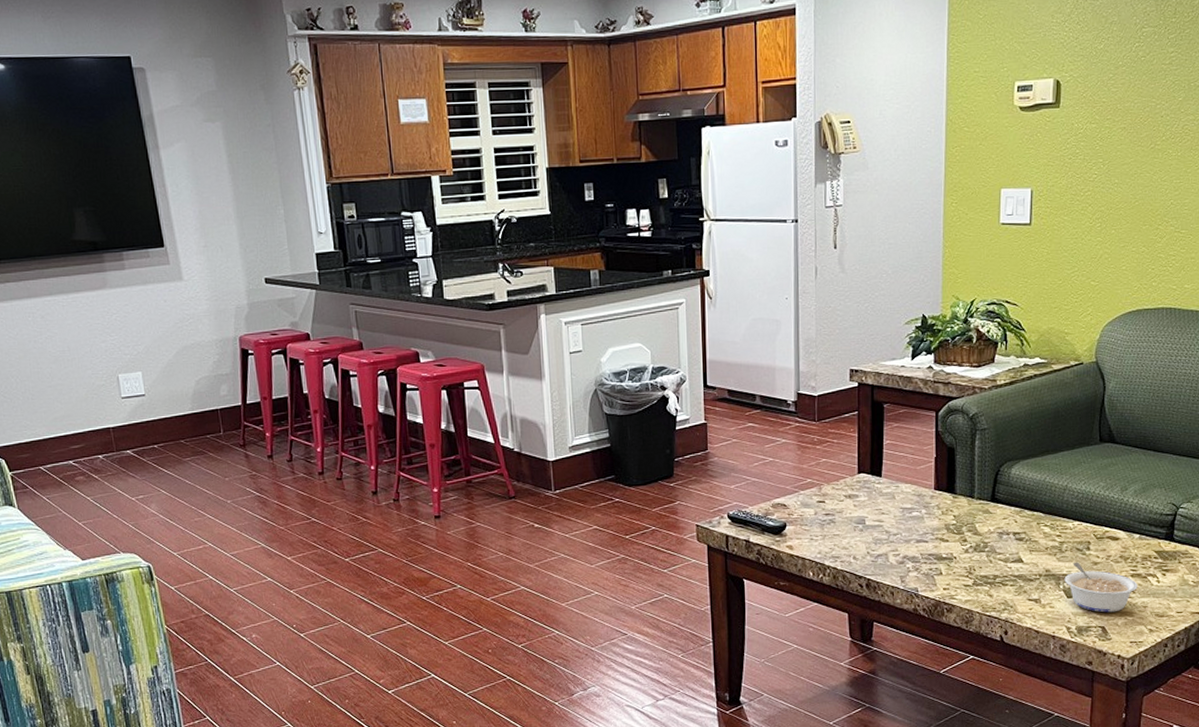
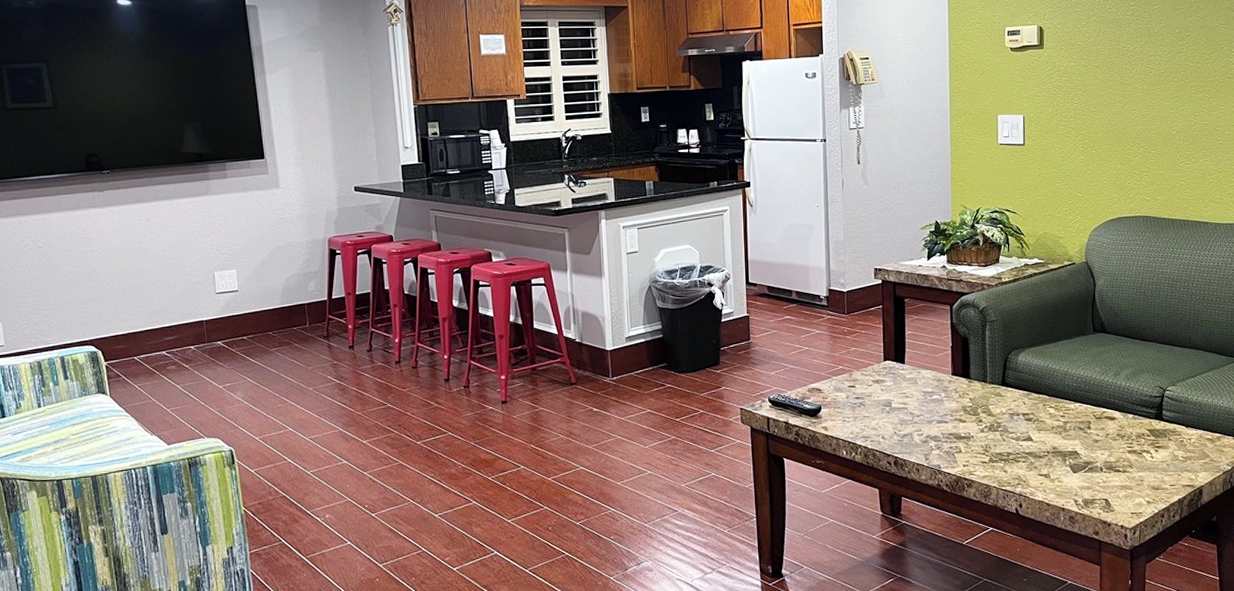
legume: present [1064,562,1137,613] -> none [1069,440,1134,486]

